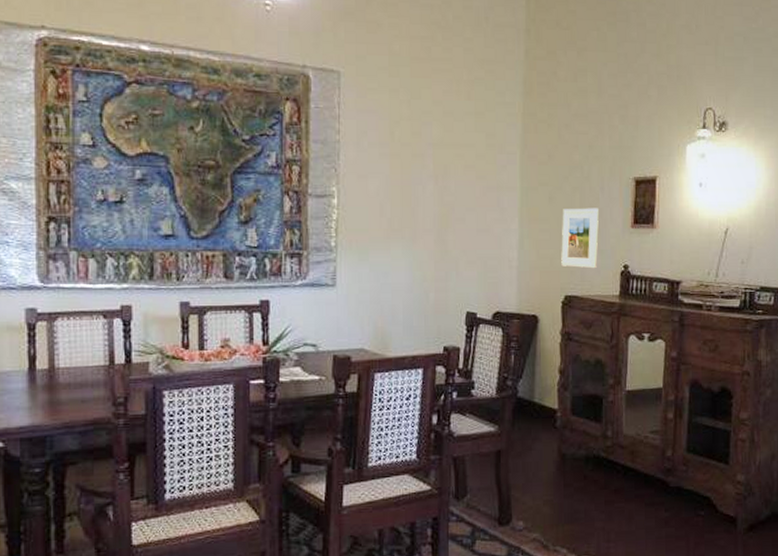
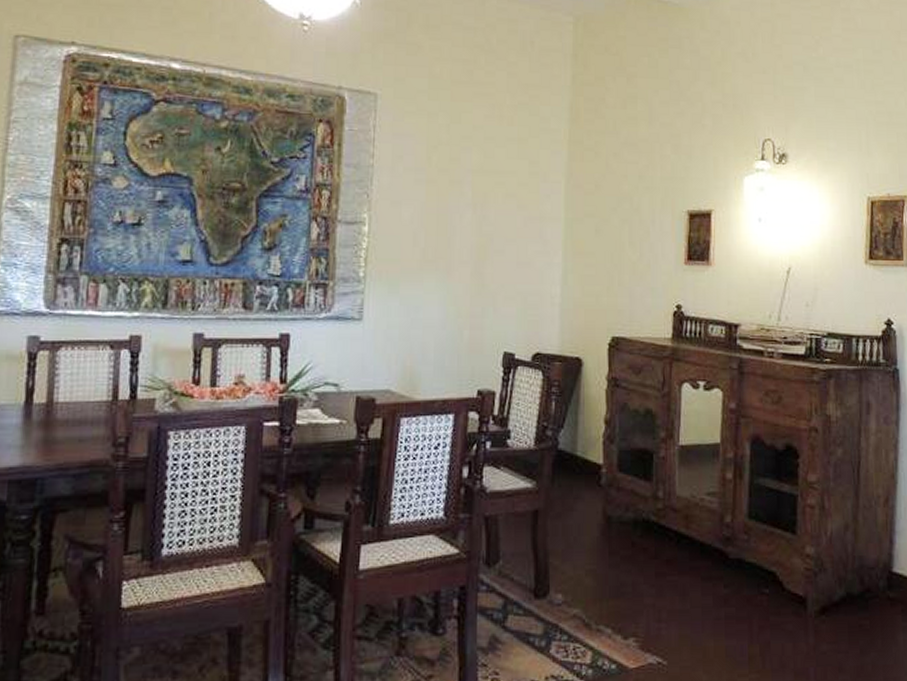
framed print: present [561,208,599,269] -> none [608,242,649,308]

